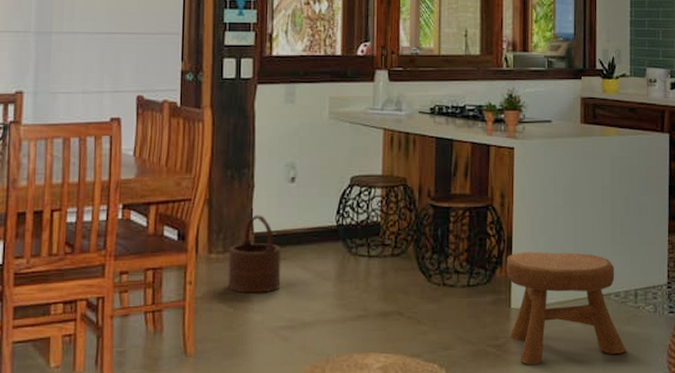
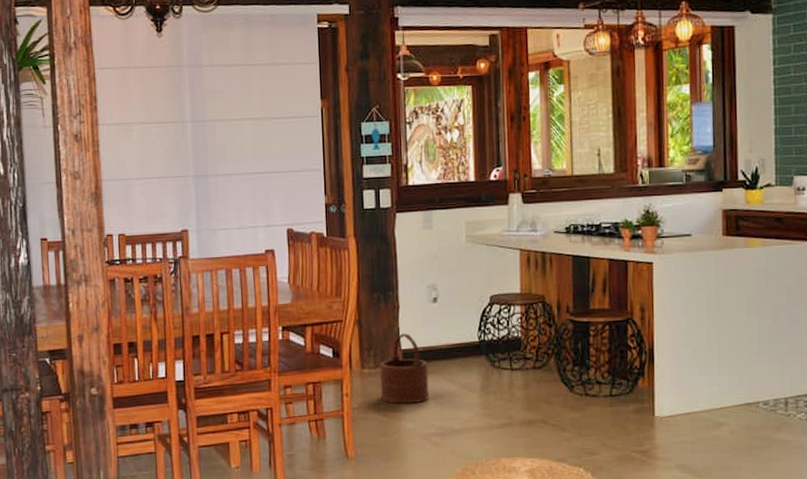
stool: present [506,251,626,365] -> none [648,362,777,470]

